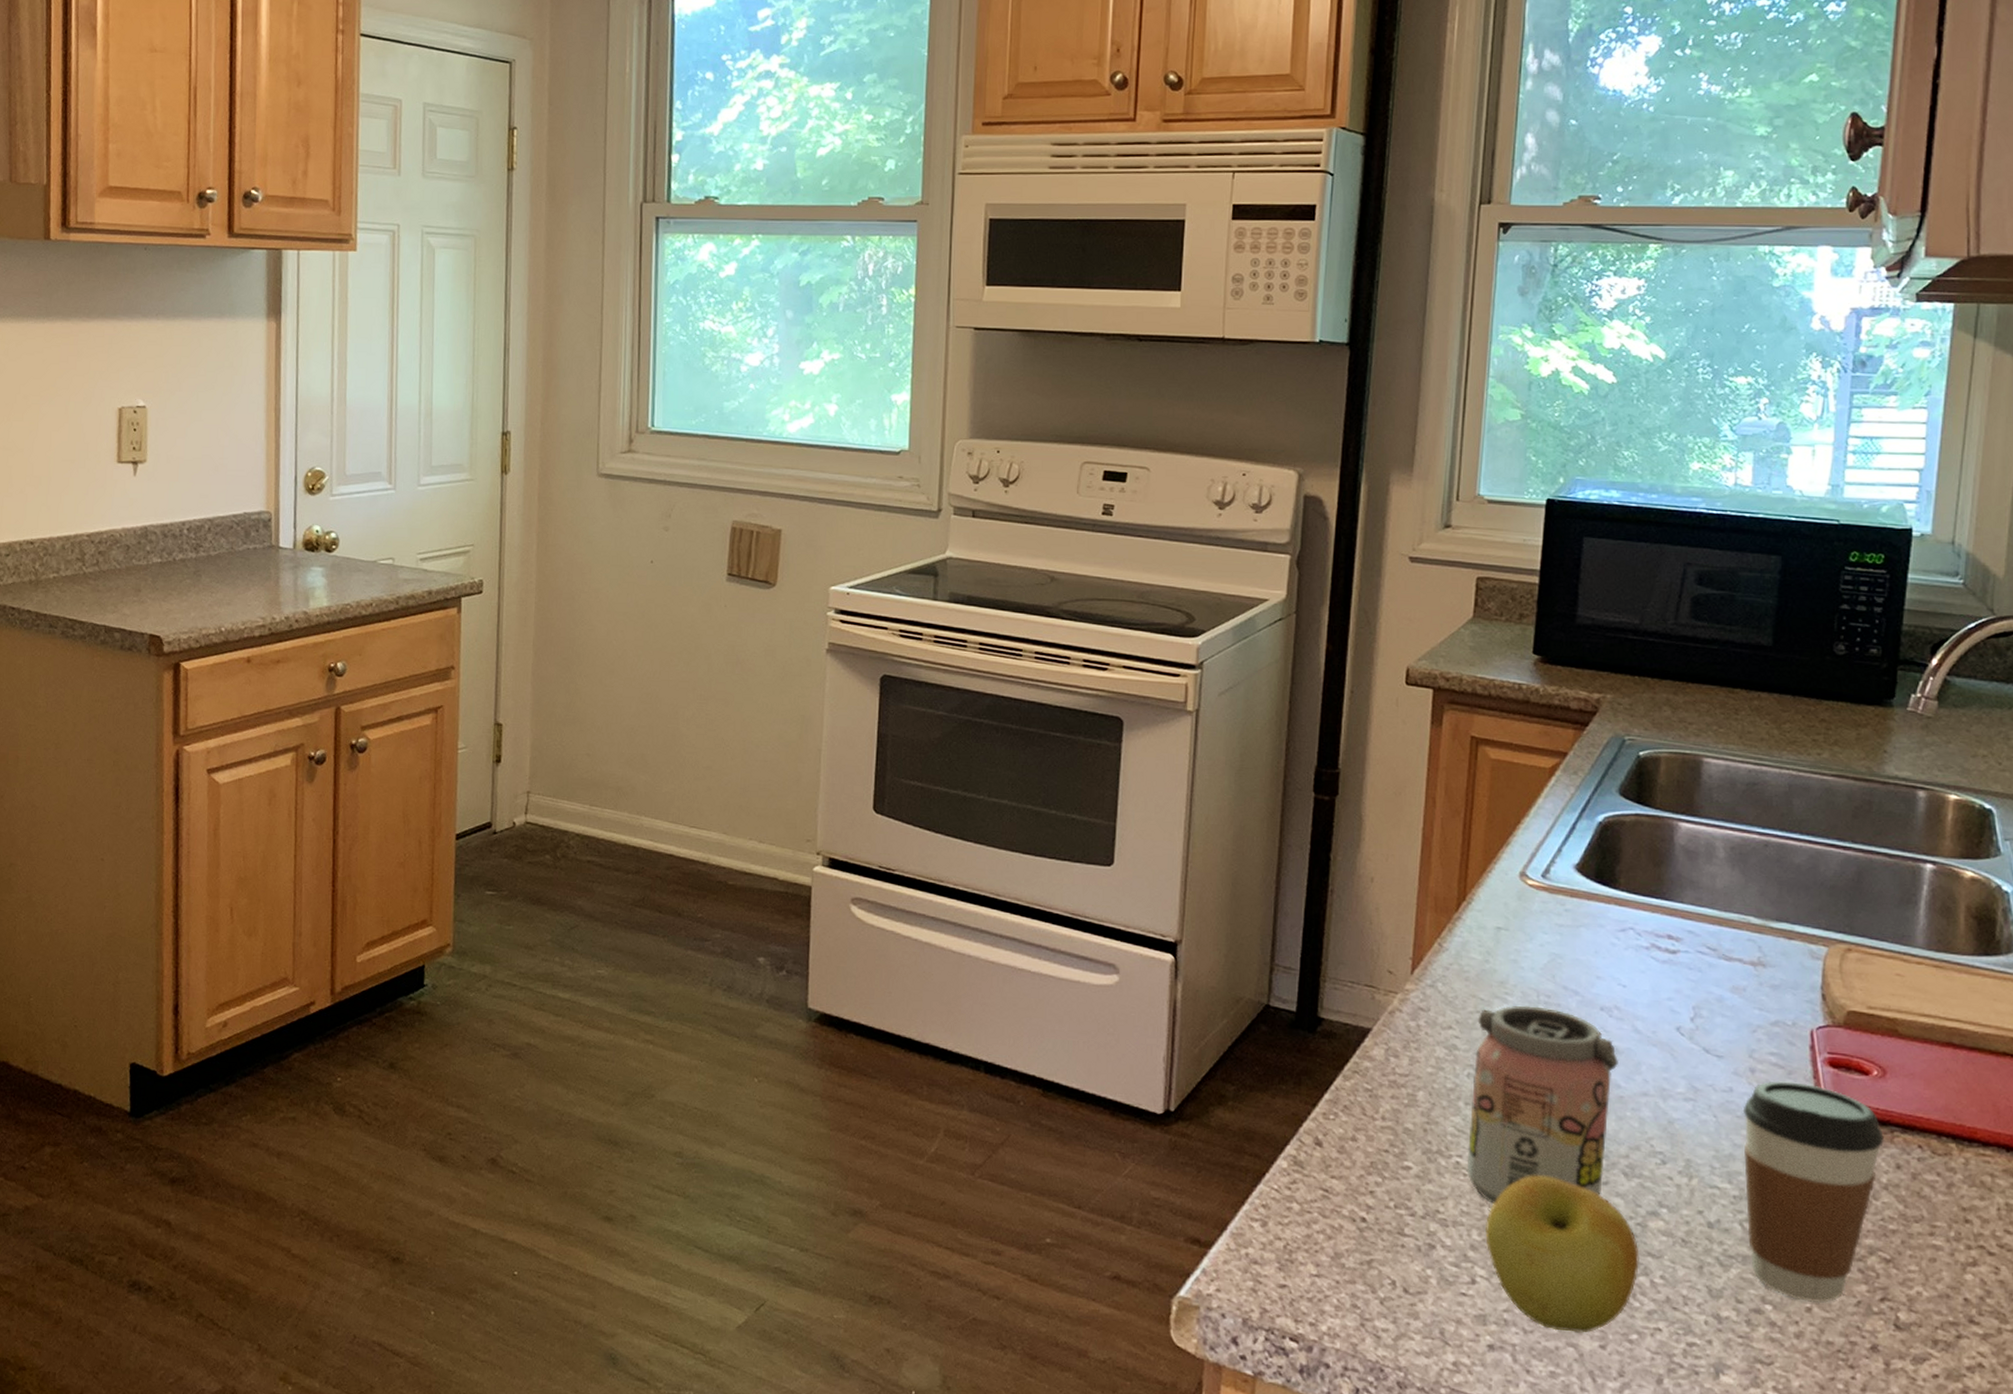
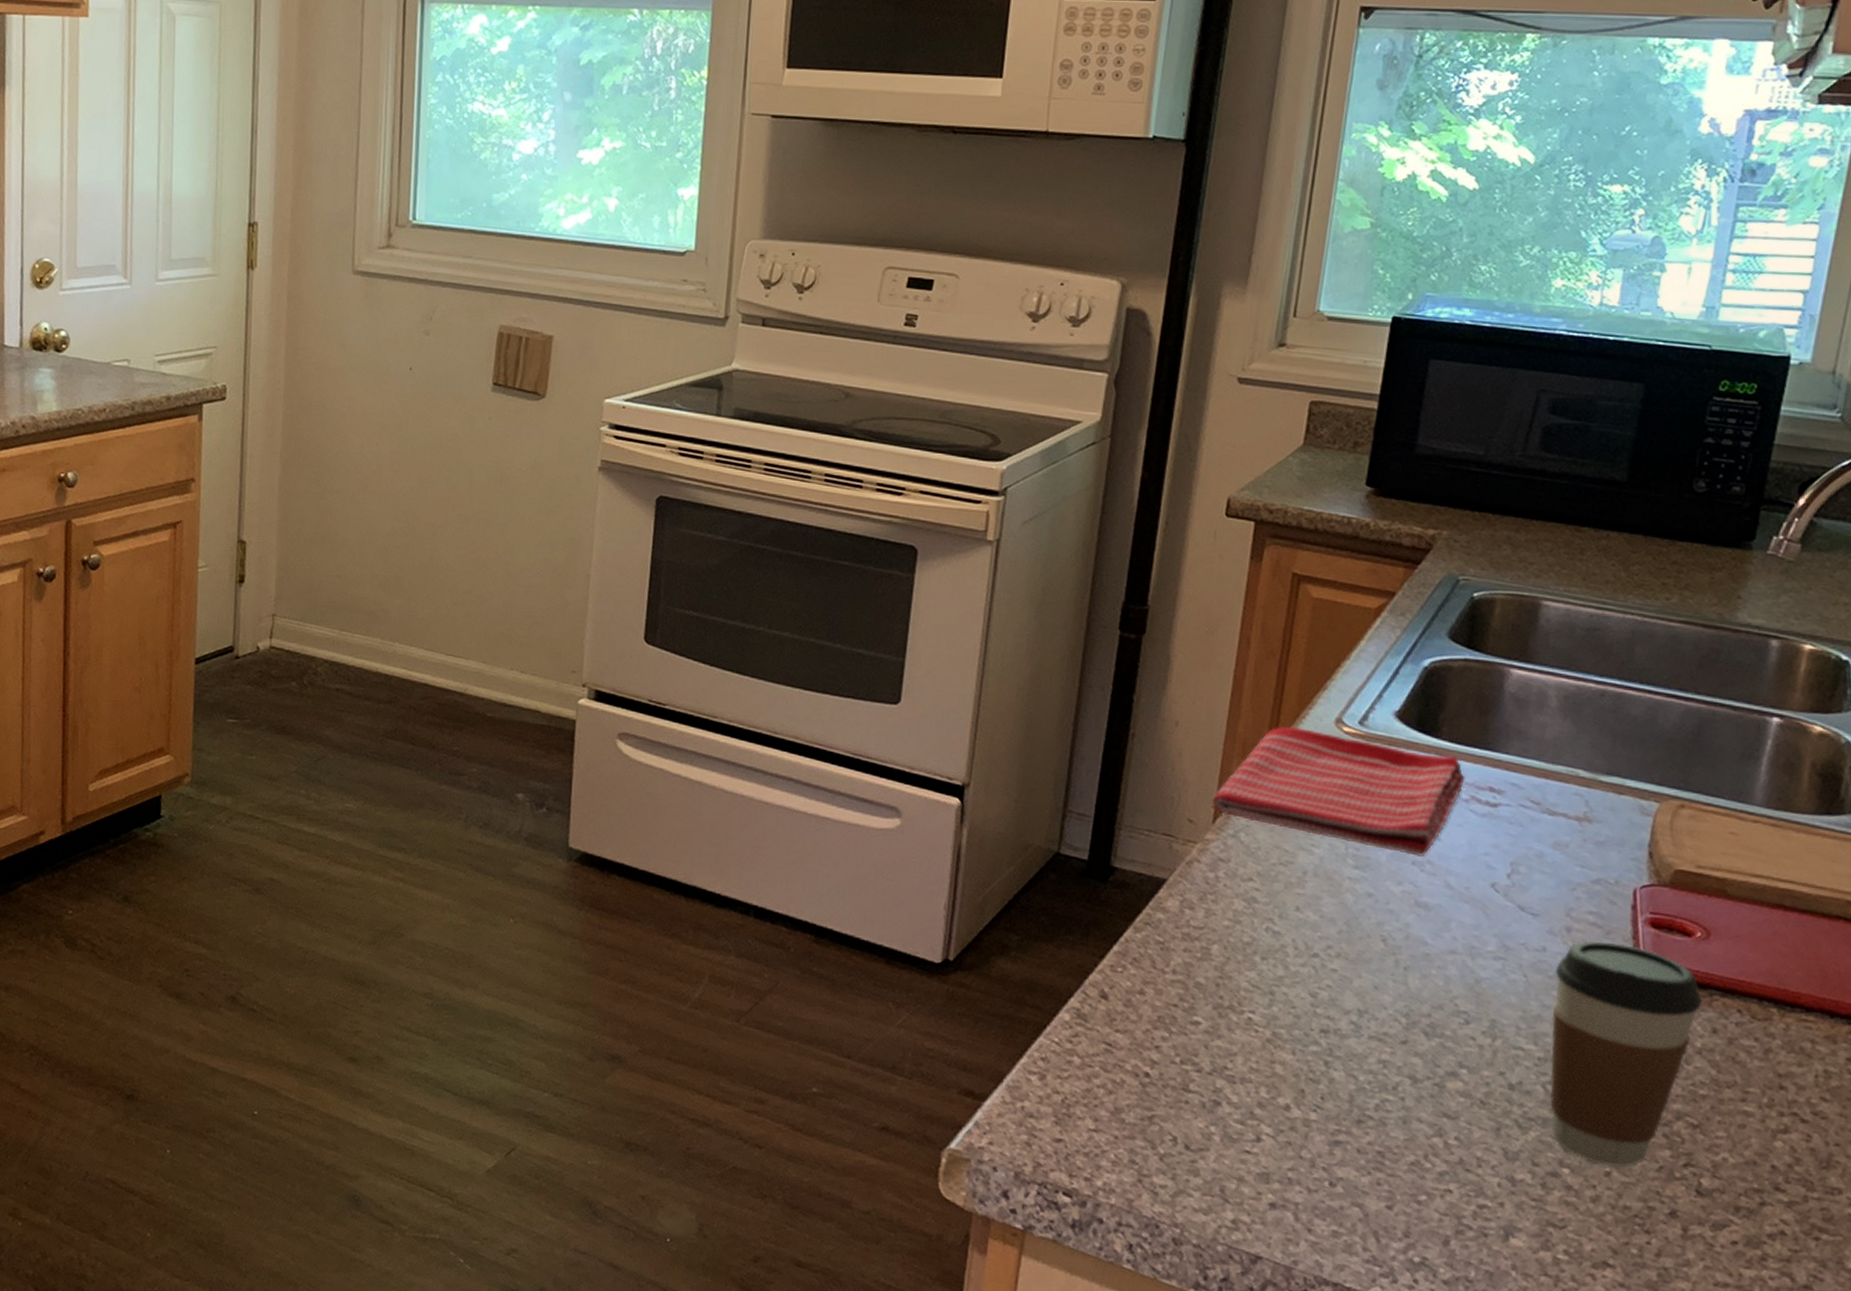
dish towel: none [1409,881,1644,1002] -> present [1211,726,1465,857]
beverage can: present [1466,1005,1618,1205] -> none [1258,858,1427,1062]
apple: present [1485,1175,1639,1333] -> none [1274,1033,1435,1193]

